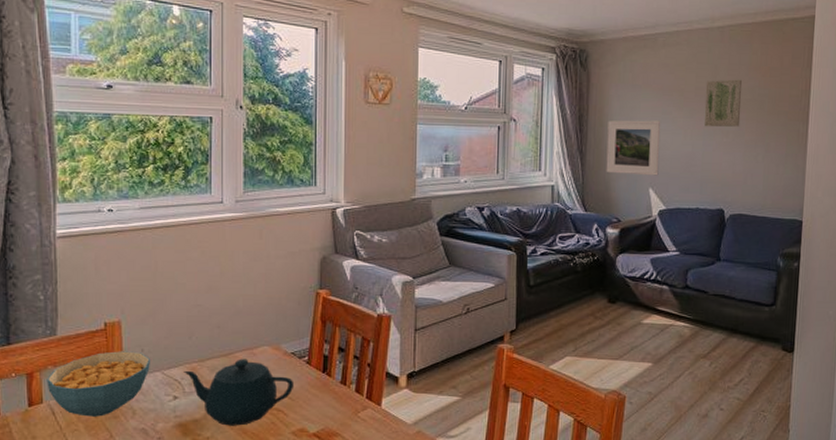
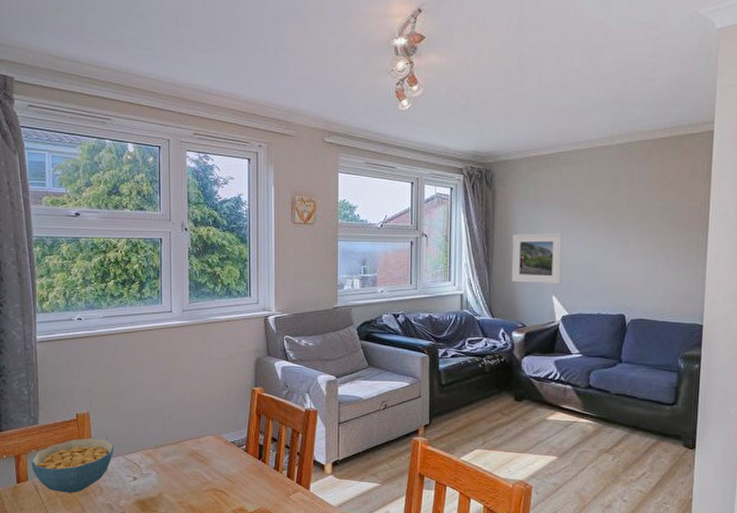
teapot: present [184,359,295,426] -> none [141,446,235,504]
wall art: present [705,79,742,127] -> none [605,193,642,238]

